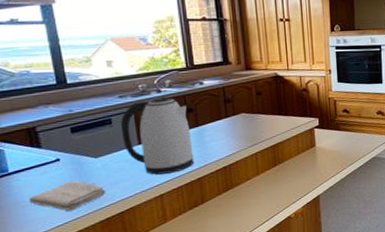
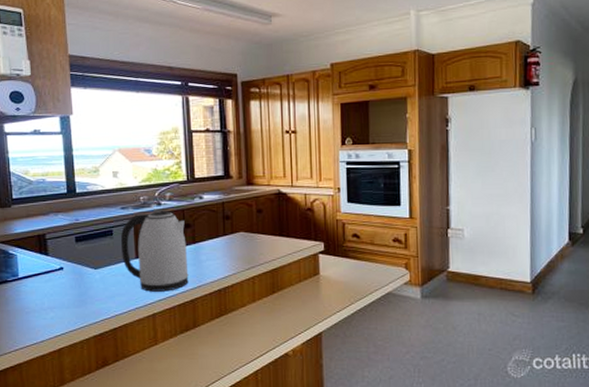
washcloth: present [29,180,107,211] -> none [33,291,103,322]

